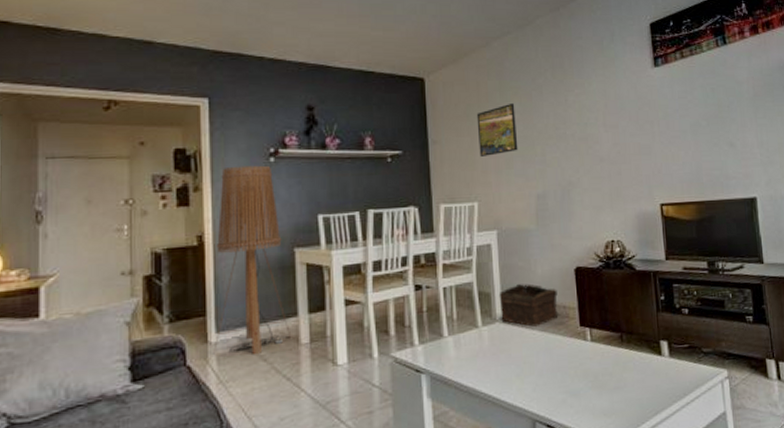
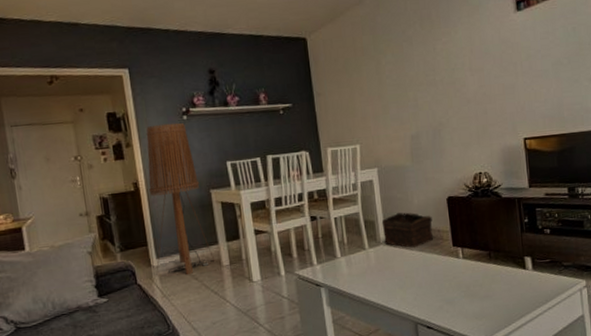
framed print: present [476,102,518,157] -> none [354,54,393,105]

